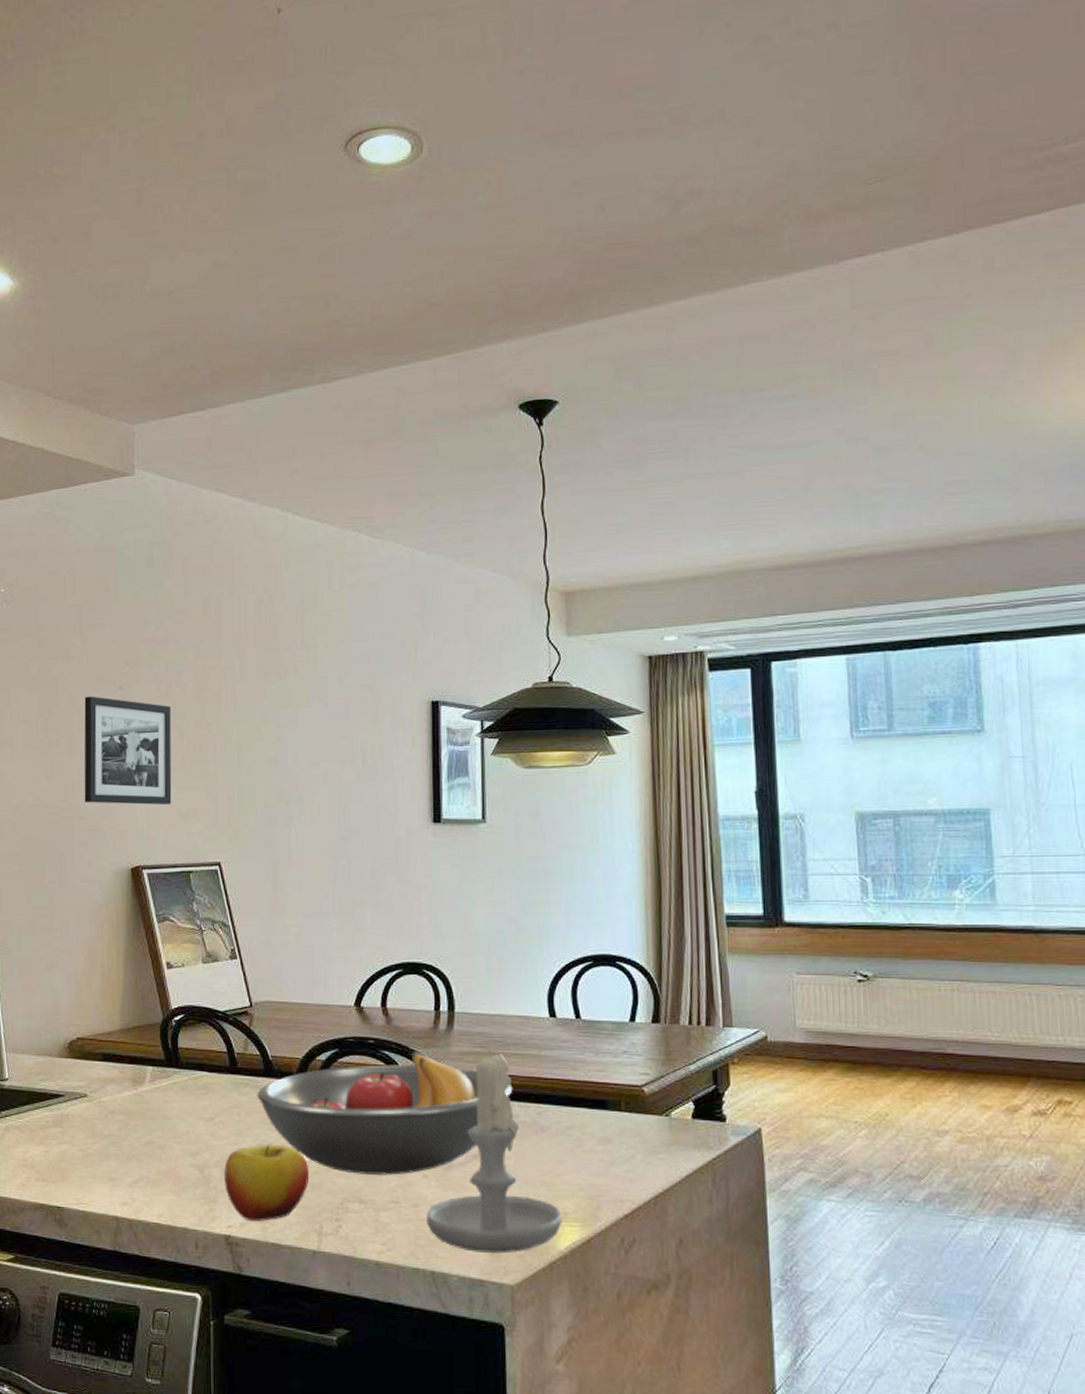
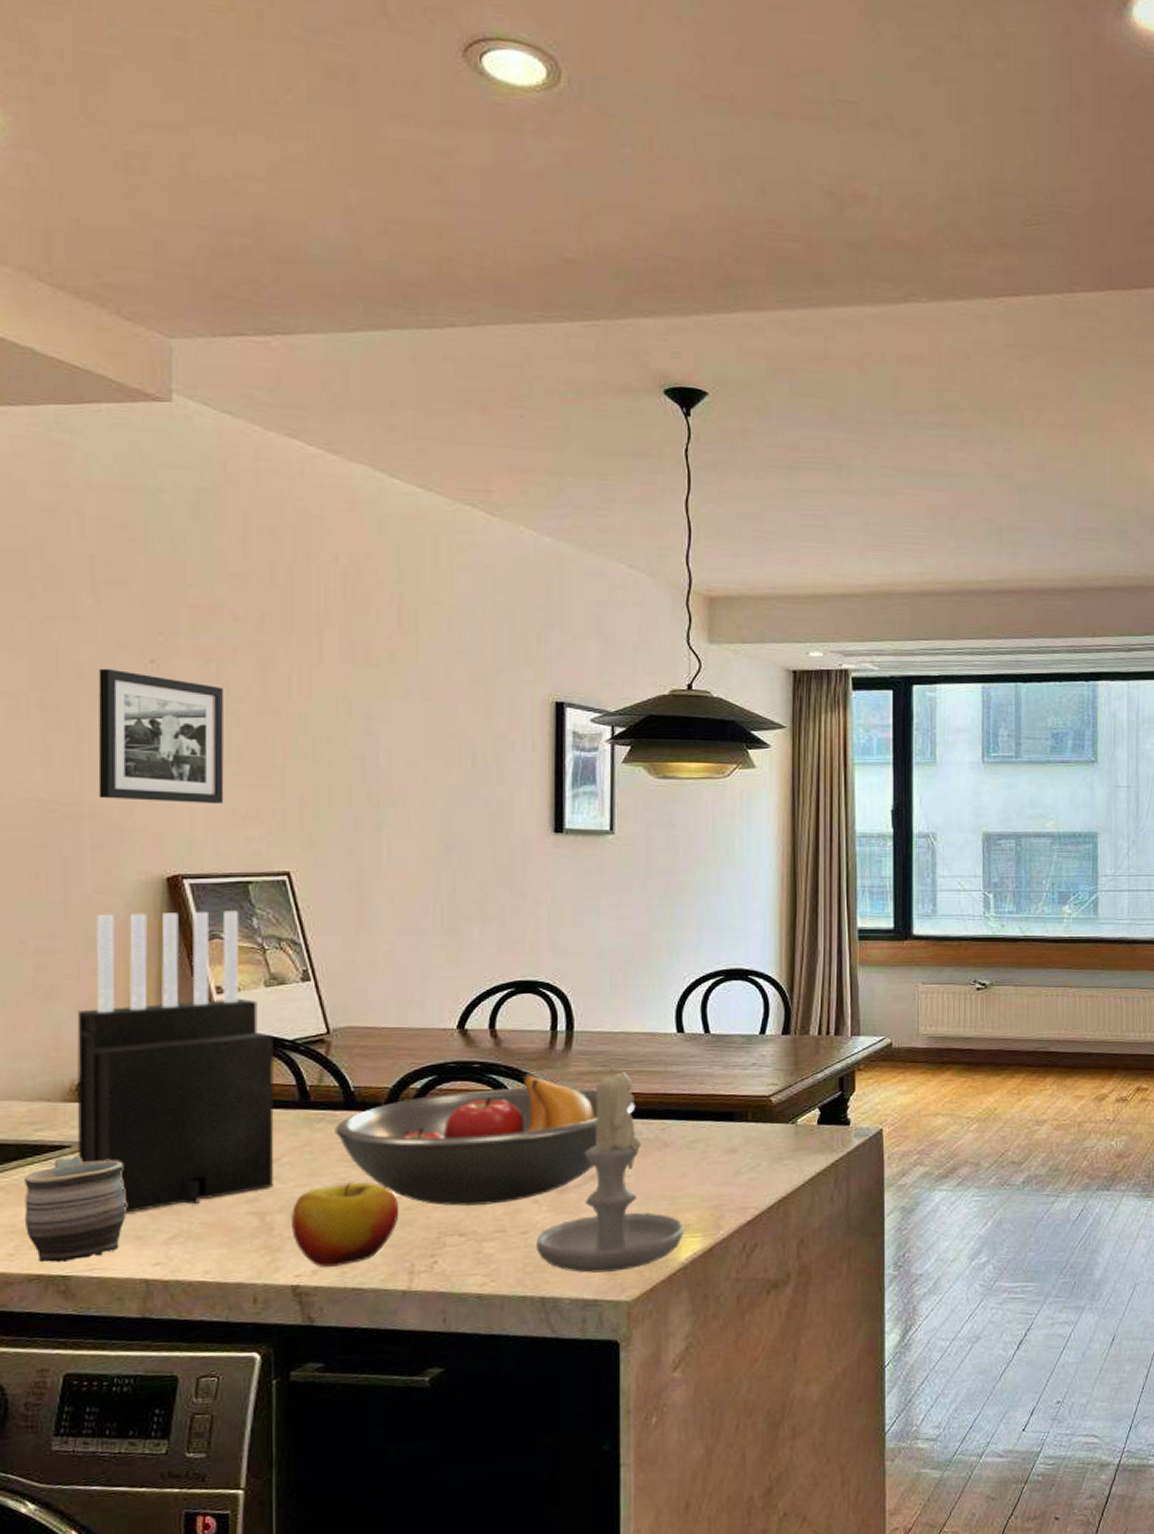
mug: none [32,1104,103,1195] -> present [23,1155,126,1263]
knife block: none [68,896,211,1157] -> present [77,911,274,1213]

